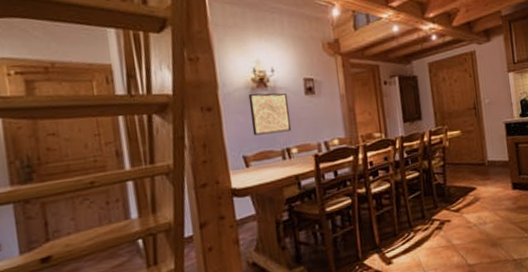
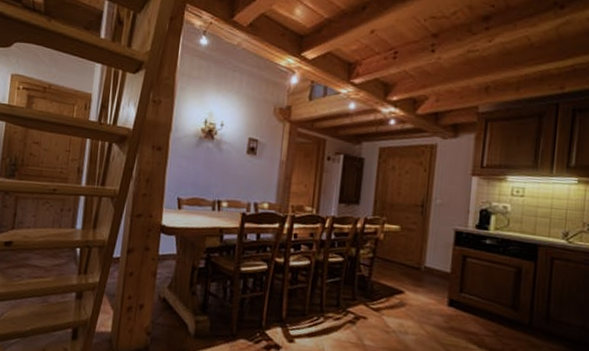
wall art: present [248,92,292,136] -> none [191,142,231,185]

